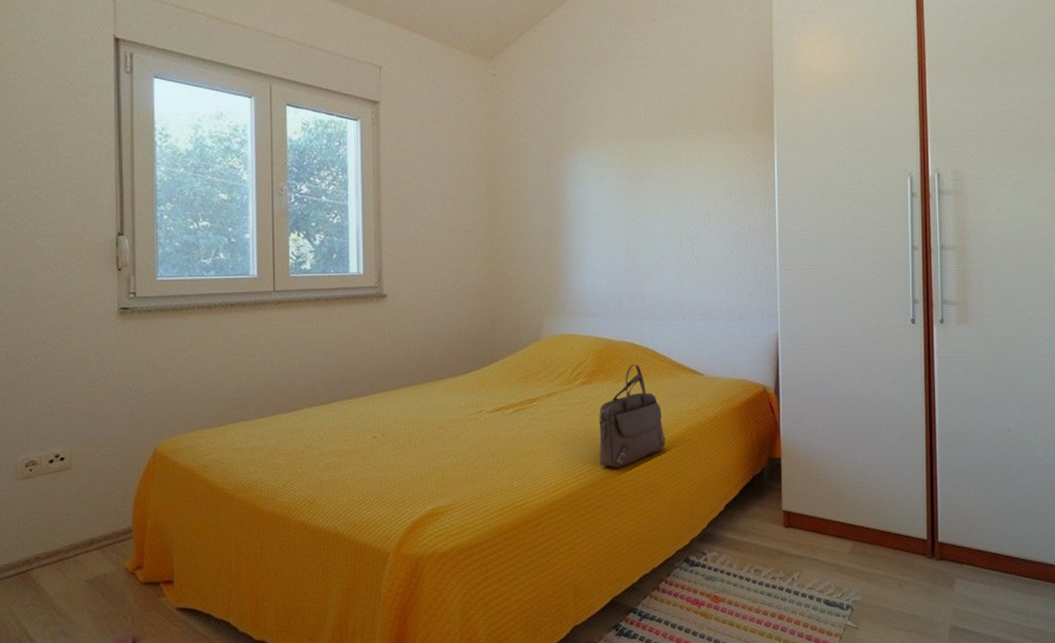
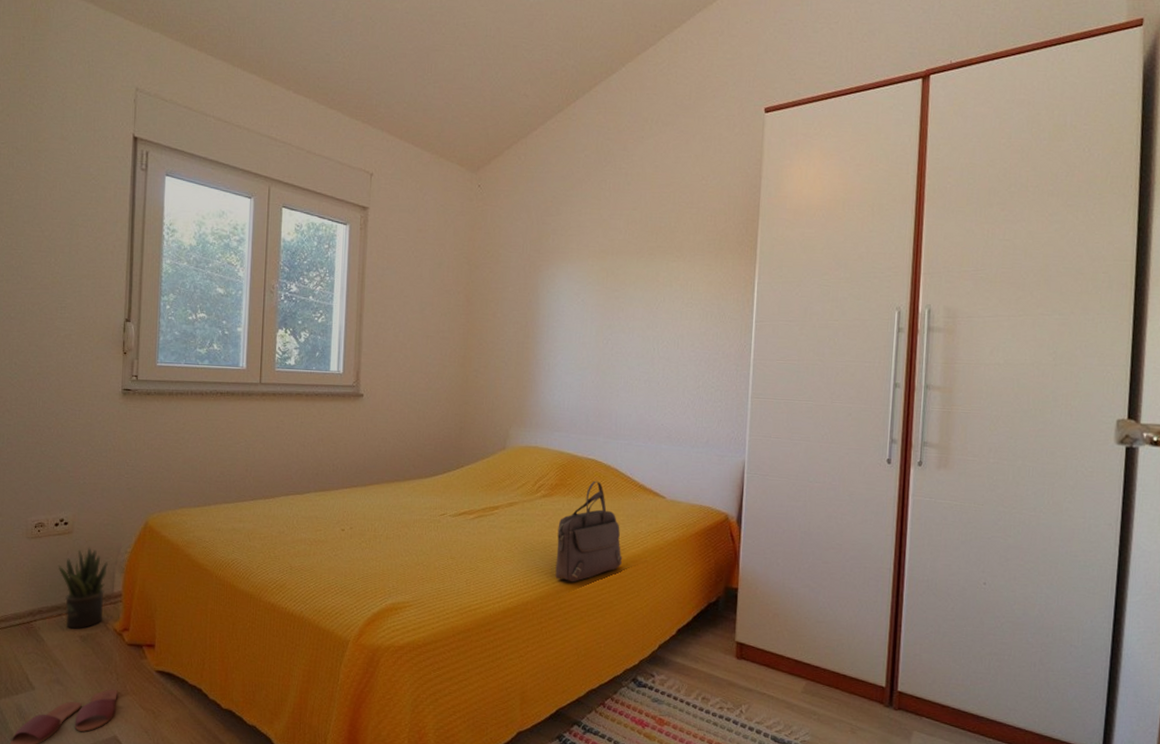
potted plant: none [55,482,114,574] -> present [57,547,108,629]

